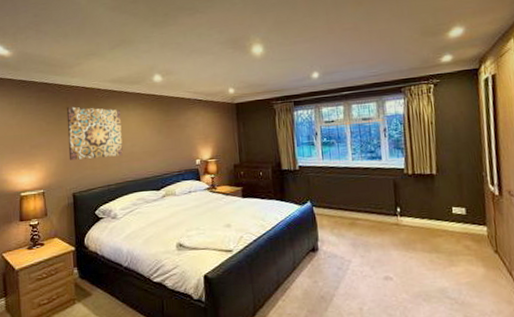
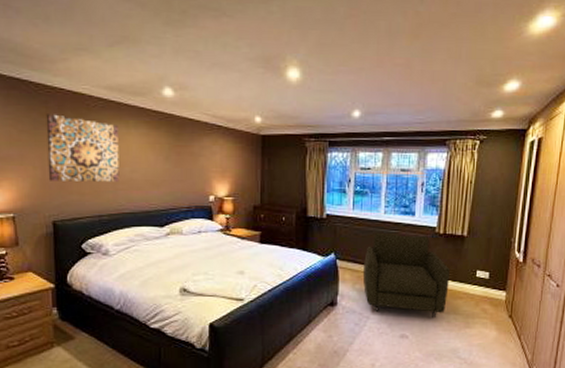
armchair: none [338,178,427,257] -> present [362,232,451,317]

